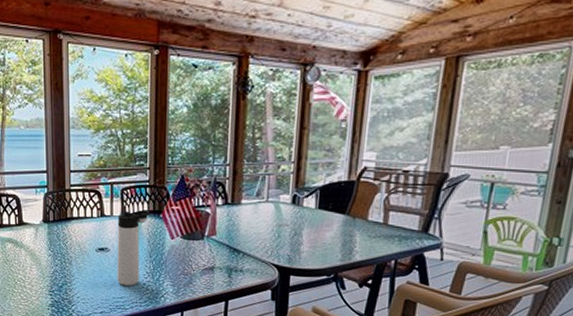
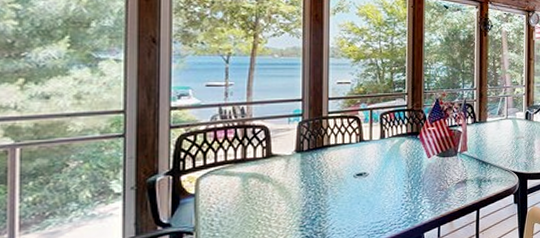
thermos bottle: present [117,210,149,286] -> none [375,132,407,209]

